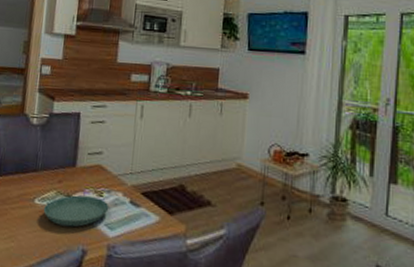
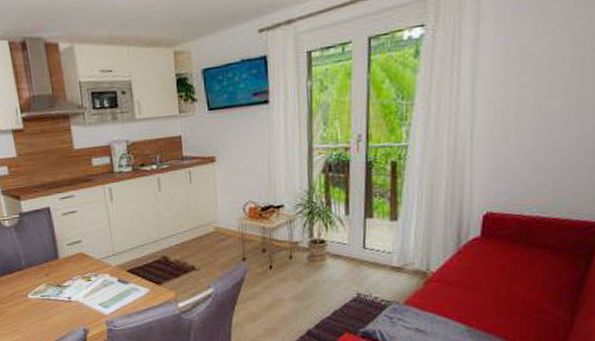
saucer: present [43,195,109,227] -> none [38,282,100,313]

